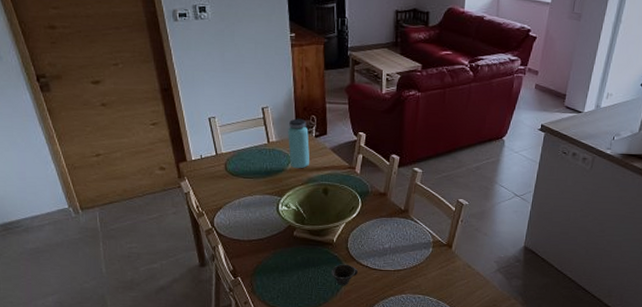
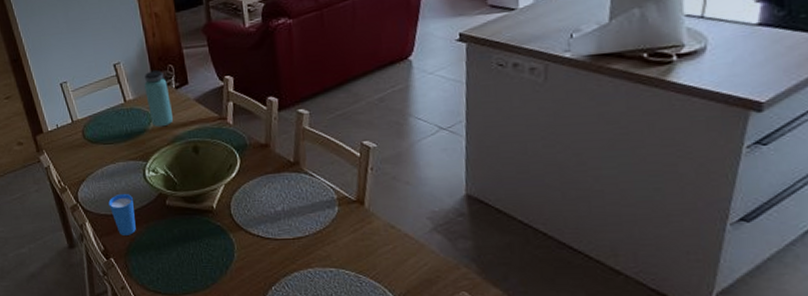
cup: none [242,222,265,259] -> present [108,193,136,236]
cup: present [331,264,359,285] -> none [215,234,249,261]

